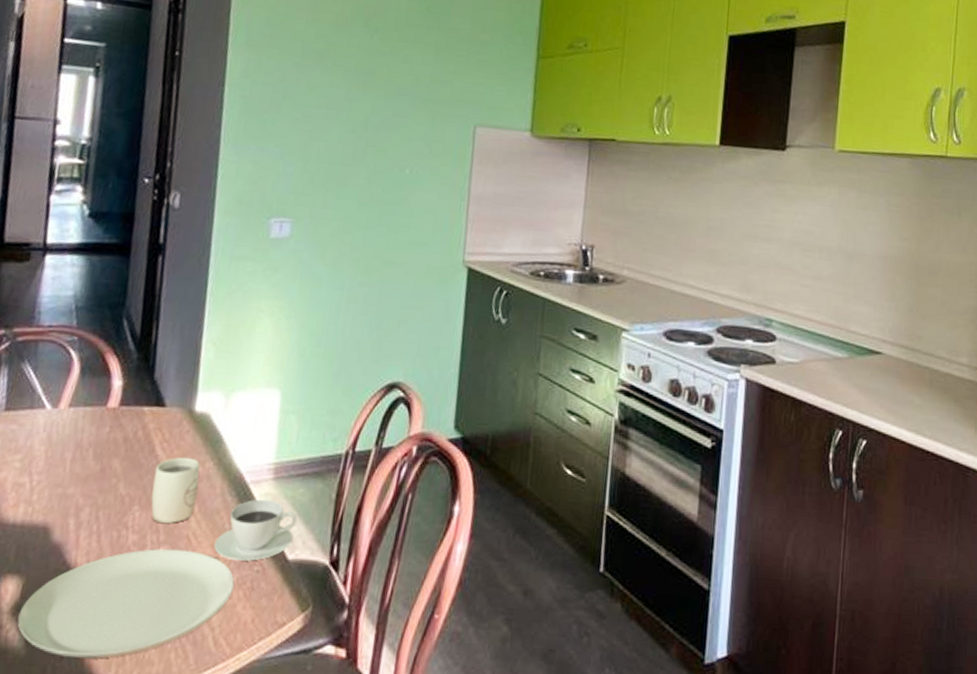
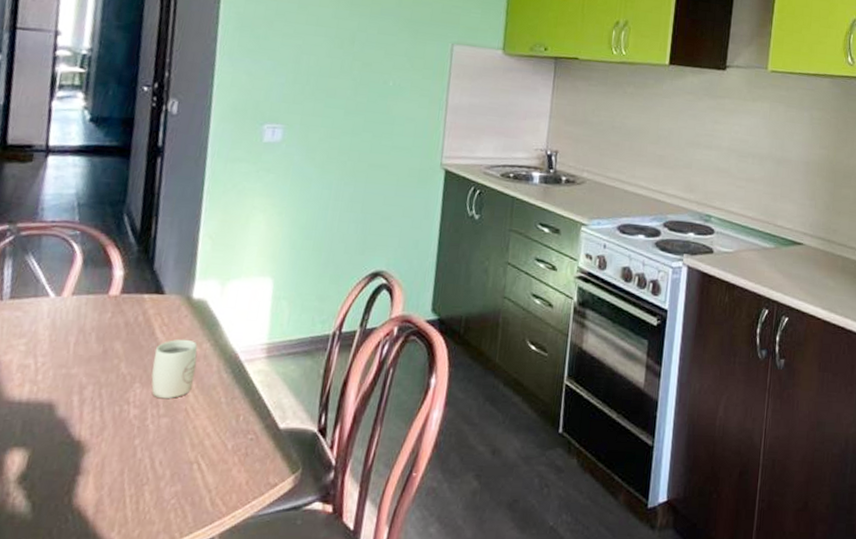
plate: present [17,548,235,659] -> none [24,421,230,521]
teacup: present [214,499,297,561] -> none [210,375,288,430]

